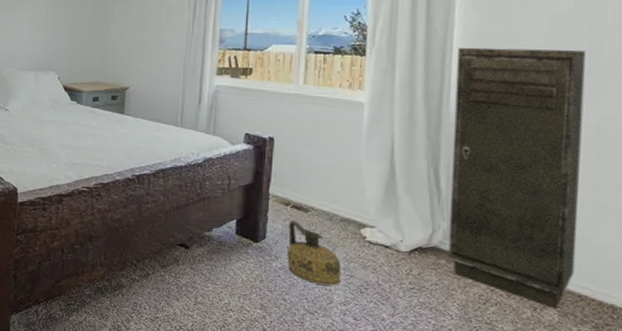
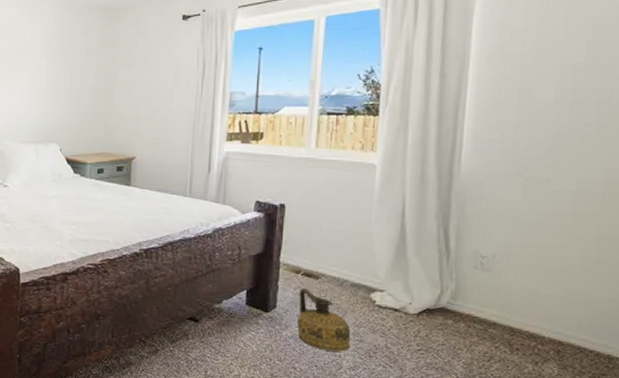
storage cabinet: present [448,47,587,309] -> none [455,103,596,362]

